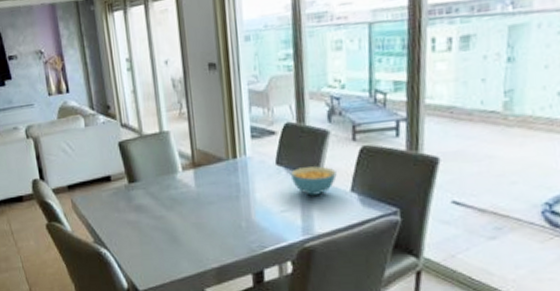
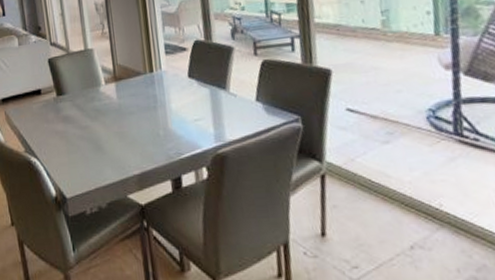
cereal bowl: present [290,166,337,196] -> none [201,78,243,105]

